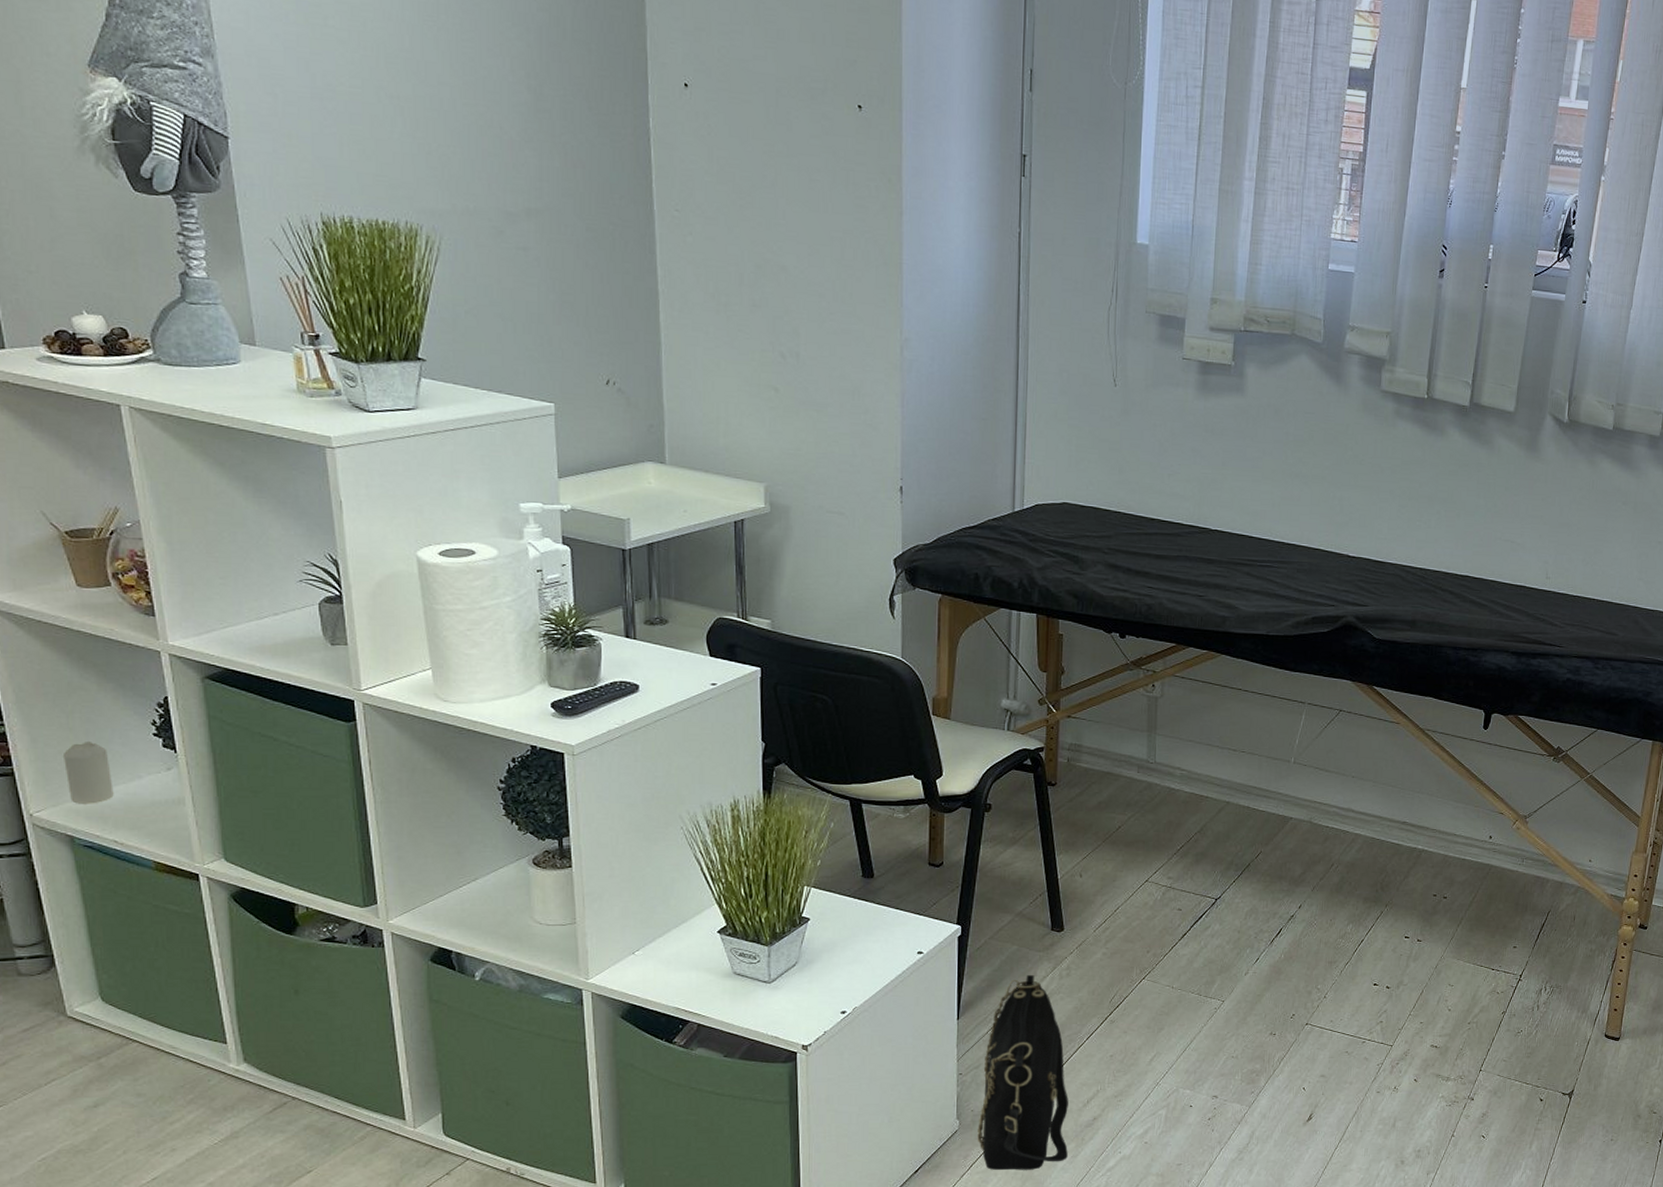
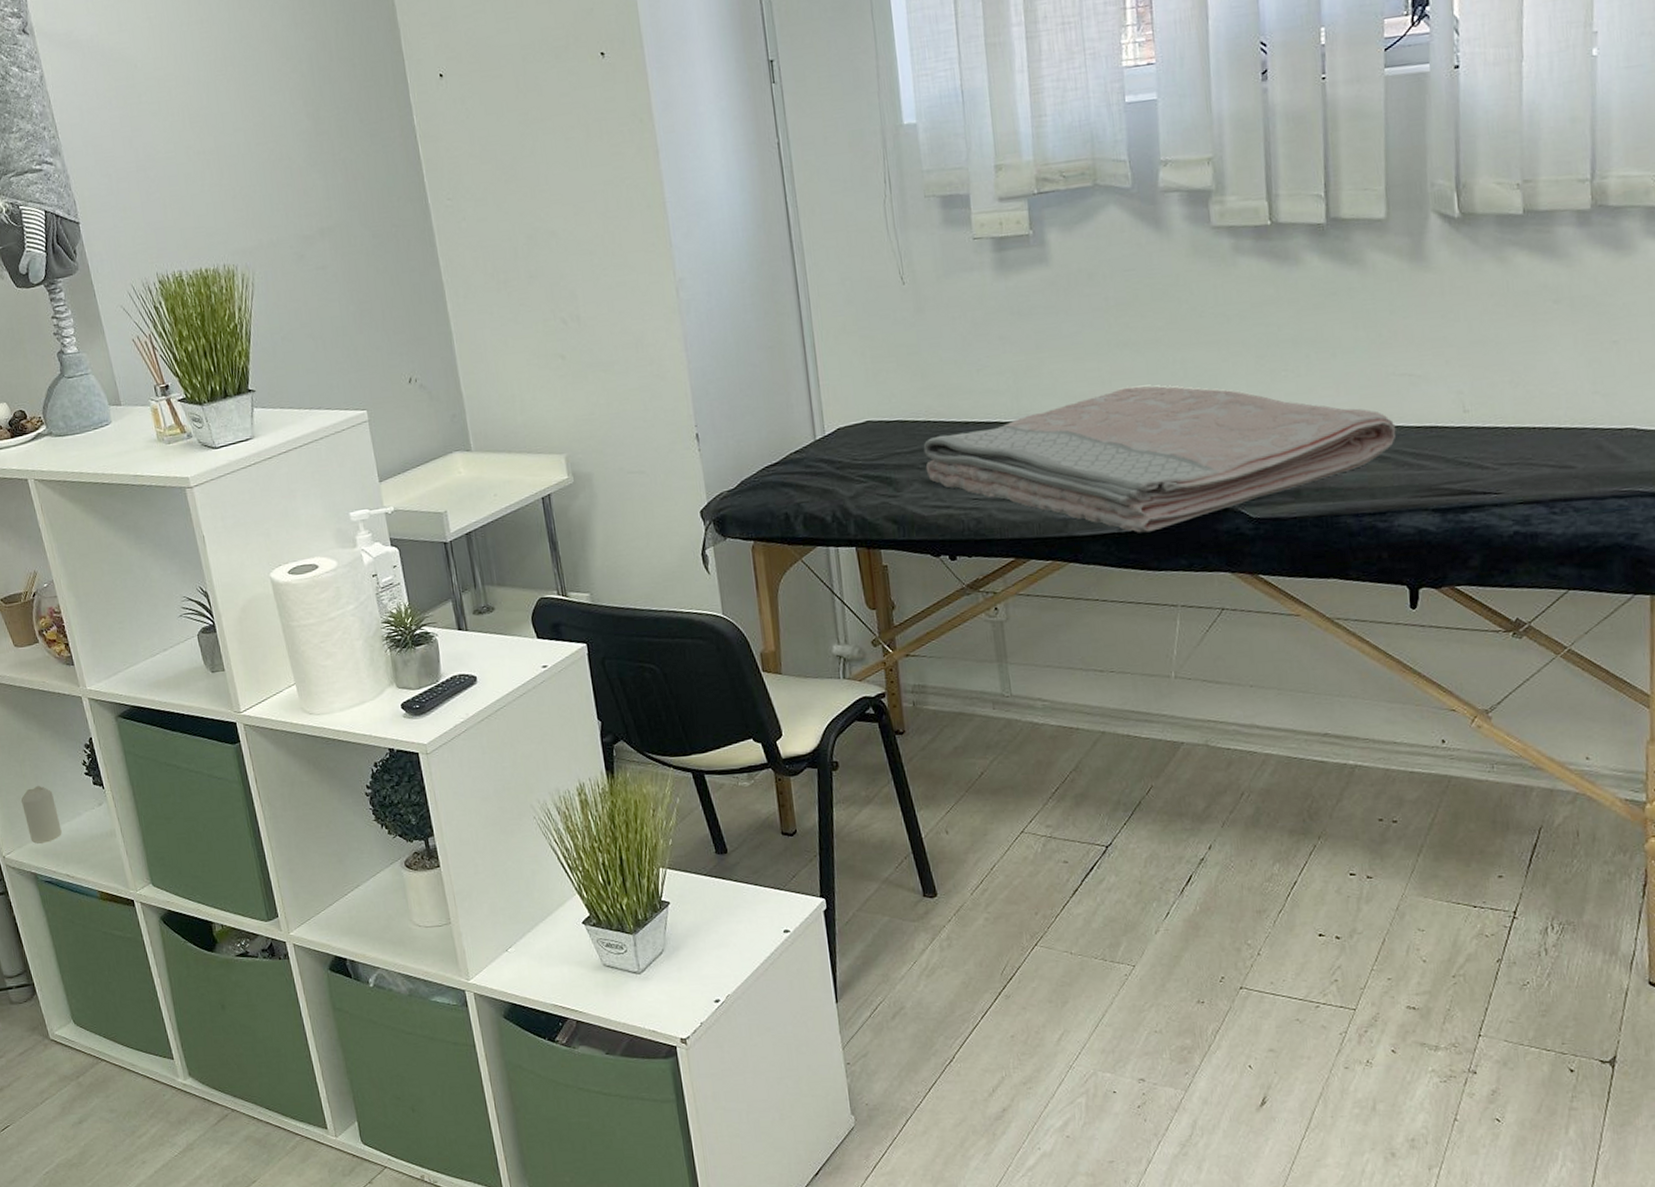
handbag: present [977,974,1068,1170] -> none [871,947,980,1171]
towel: none [1110,512,1495,638] -> present [923,385,1397,533]

